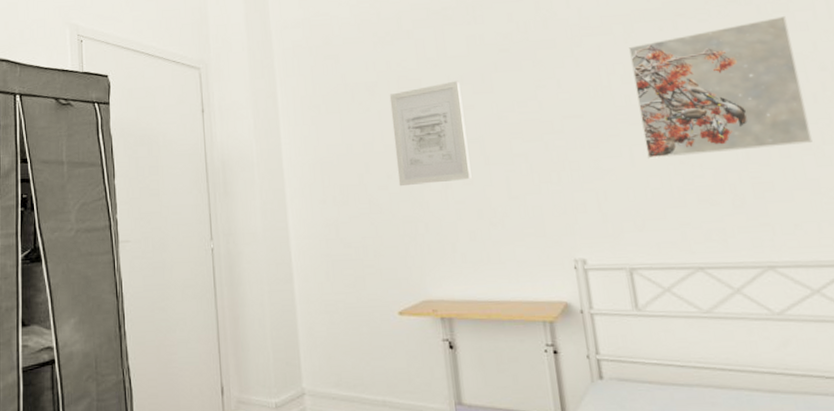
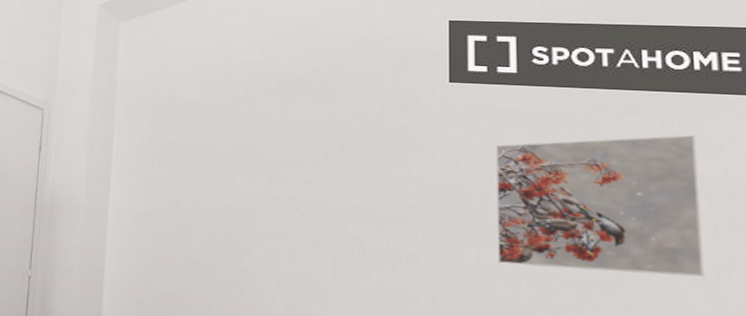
wall art: present [389,80,472,187] -> none [220,154,300,254]

